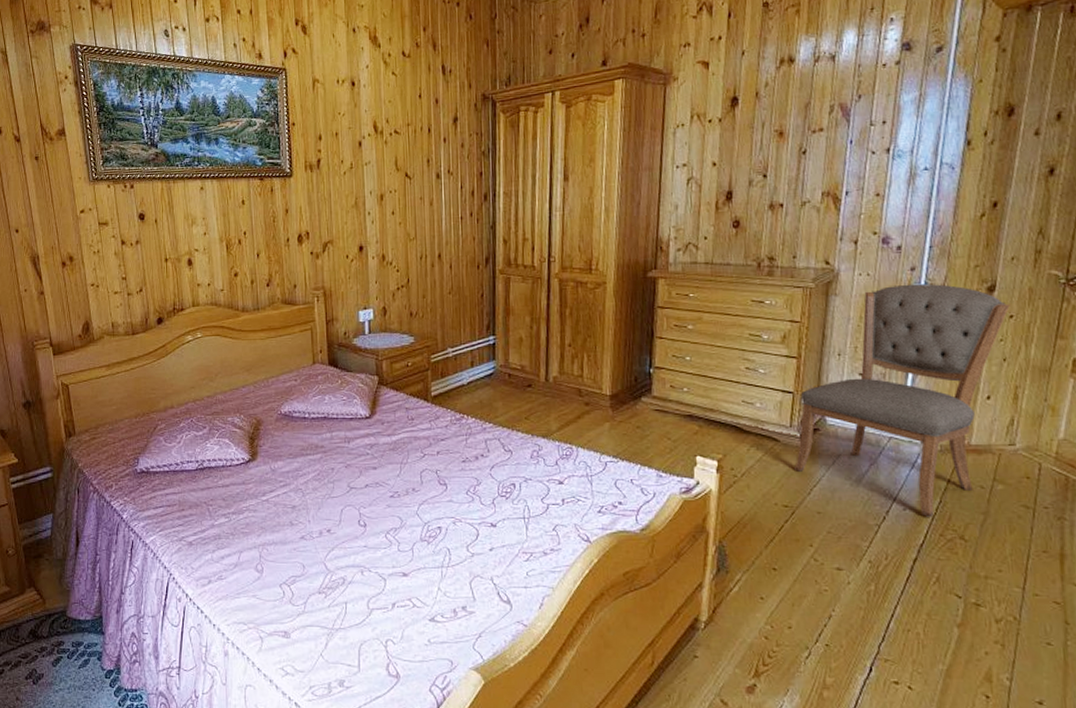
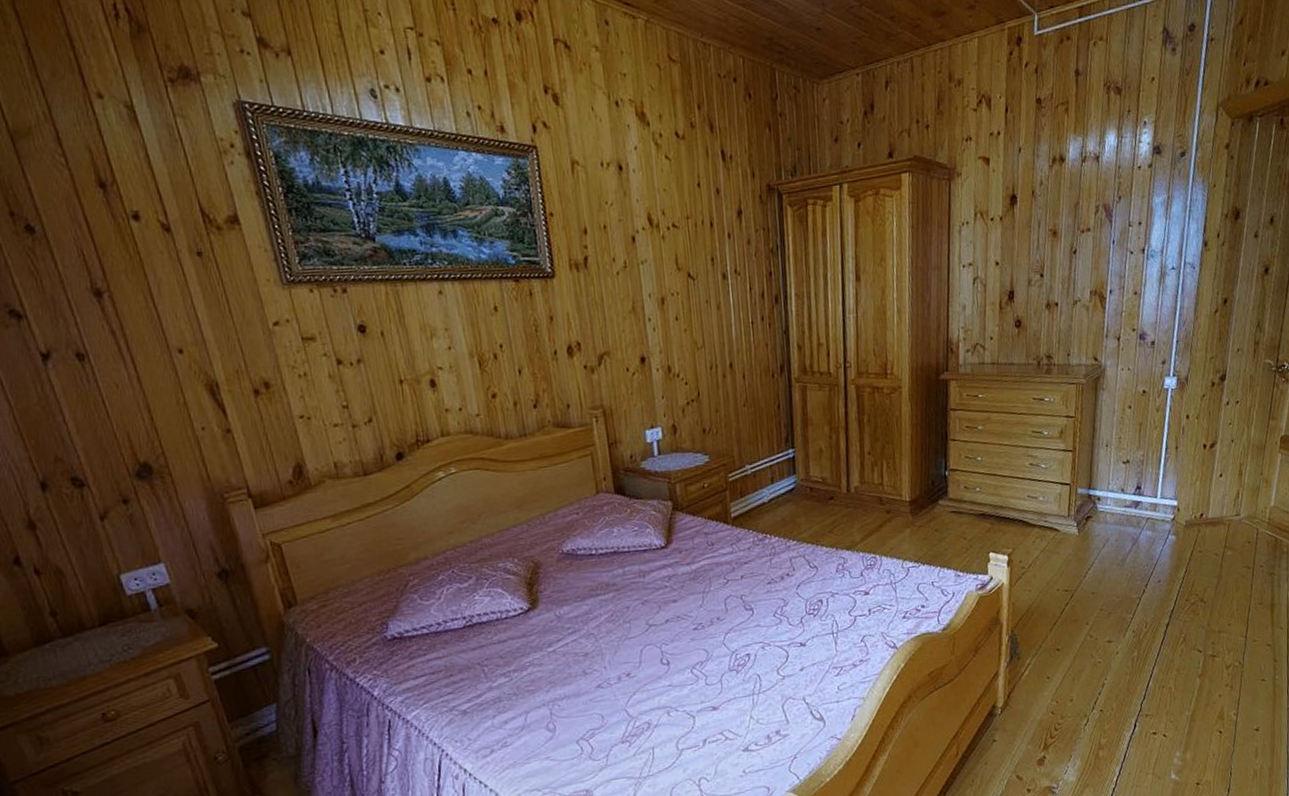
chair: present [794,283,1010,517] -> none [1072,375,1236,586]

